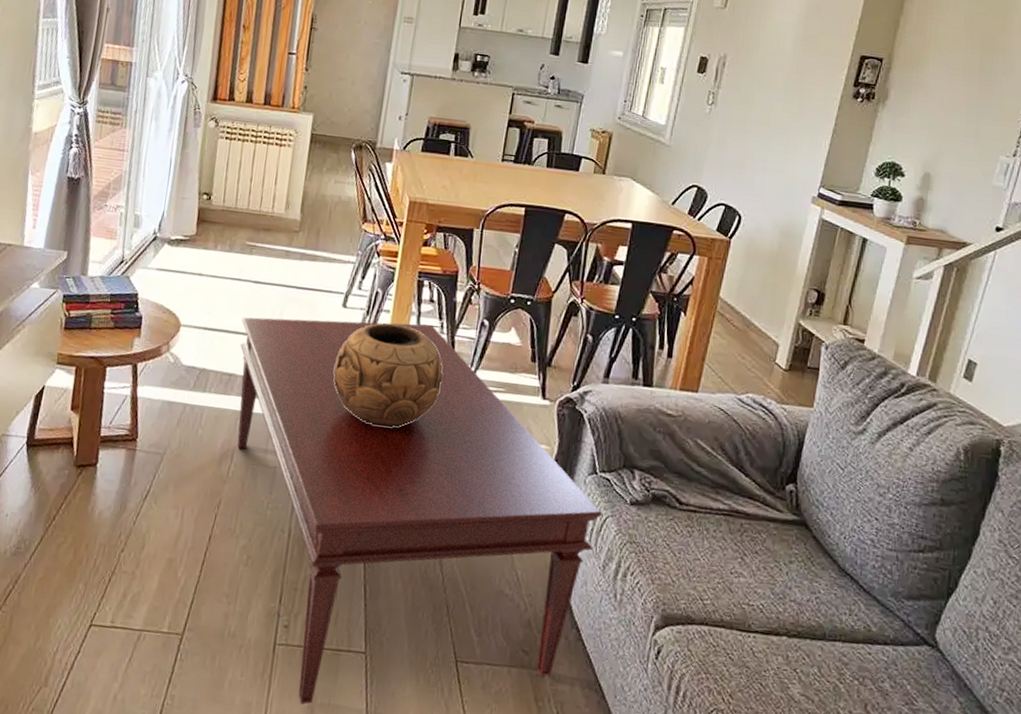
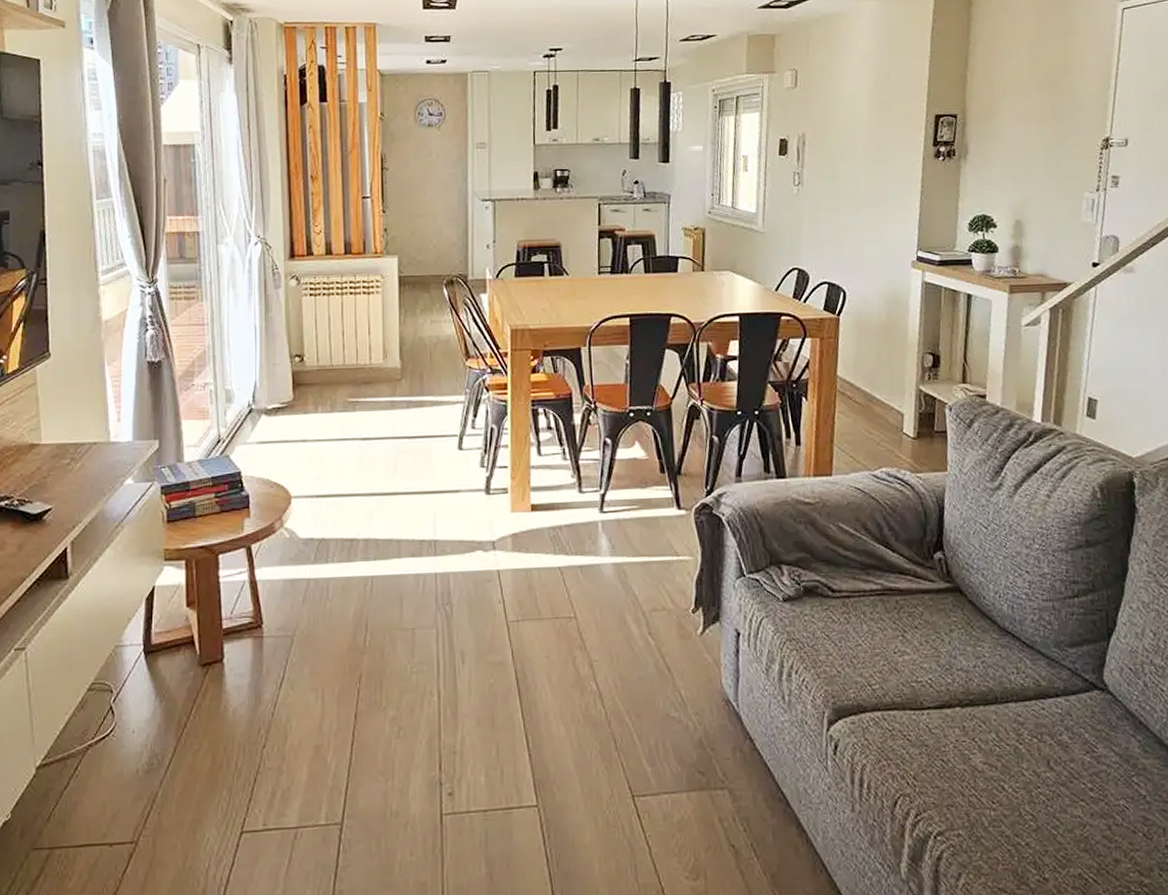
coffee table: present [237,317,602,705] -> none [355,452,757,873]
decorative bowl: present [333,323,443,427] -> none [460,459,572,567]

